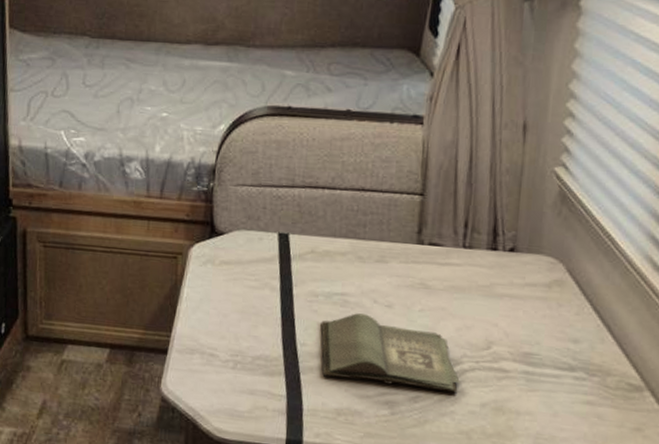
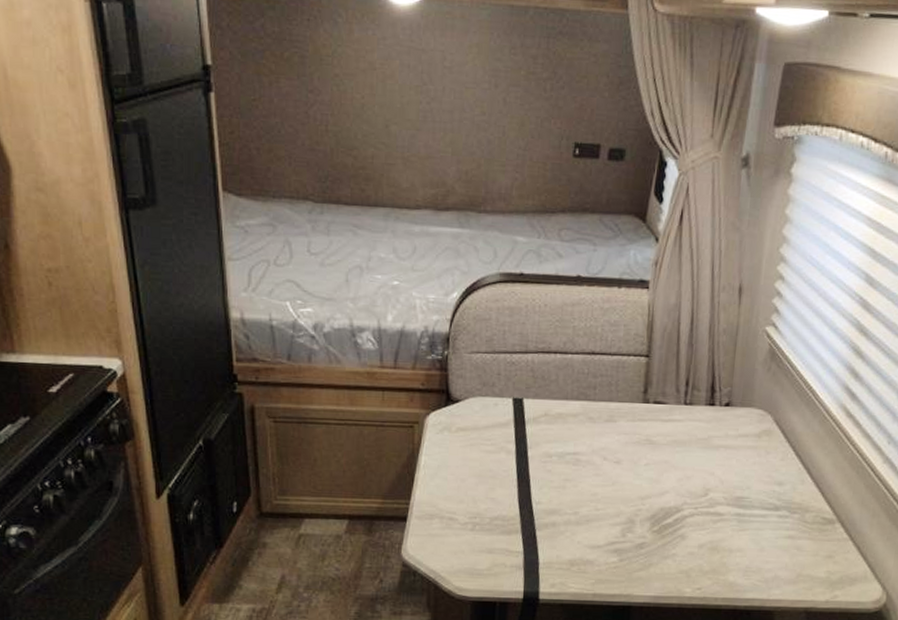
hardback book: present [321,313,460,394] -> none [554,470,681,538]

